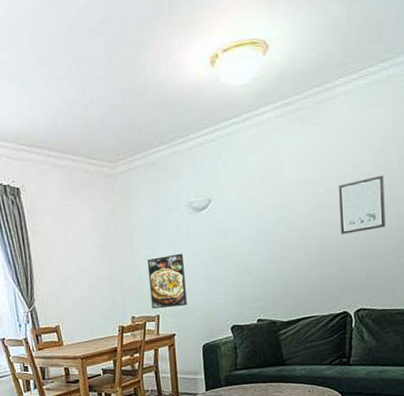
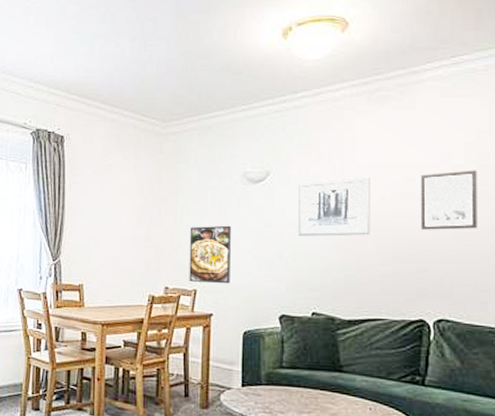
wall art: none [237,192,300,254] -> present [299,176,370,236]

